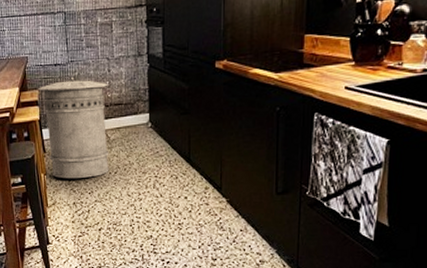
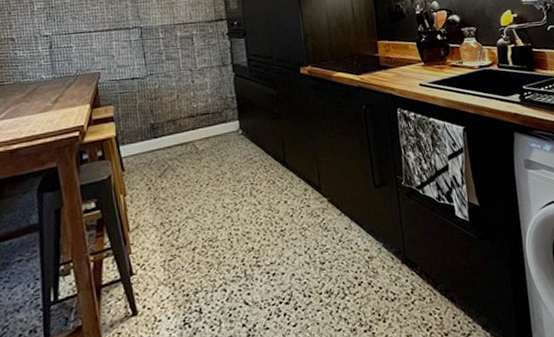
trash can: present [37,78,109,179] -> none [112,91,200,198]

